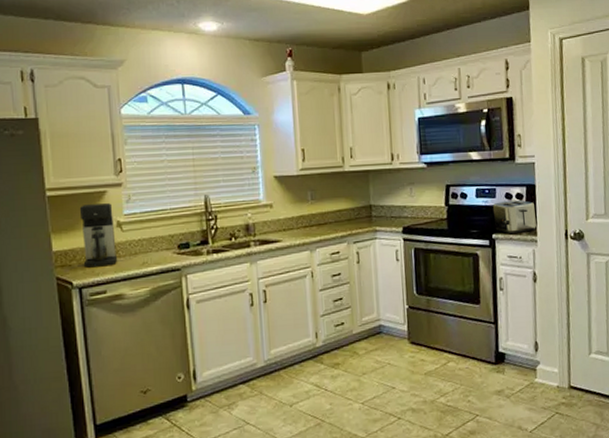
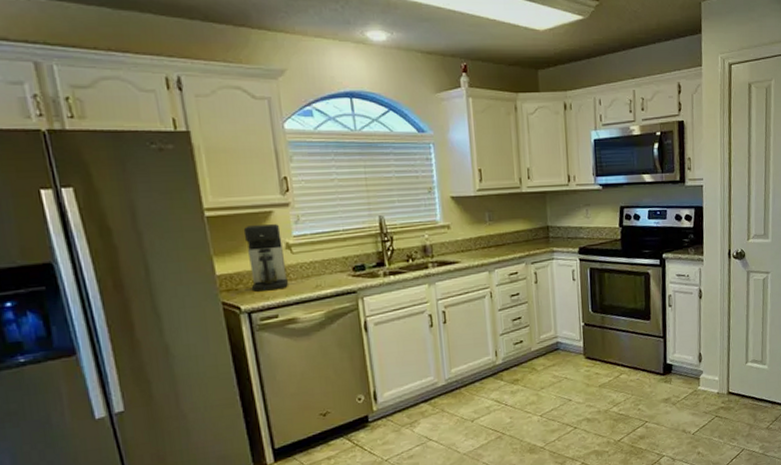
toaster: present [492,199,537,235] -> none [663,221,703,254]

